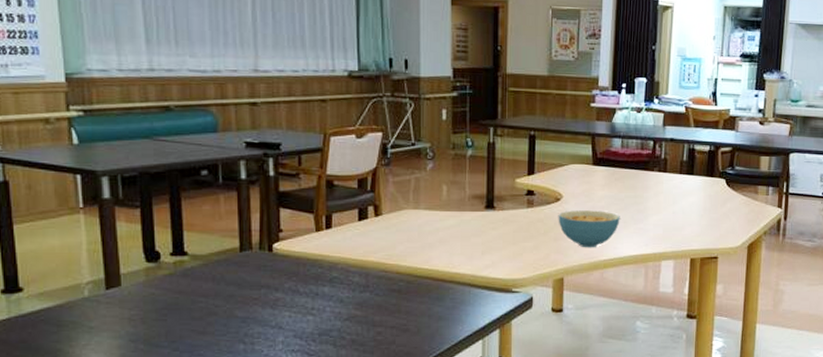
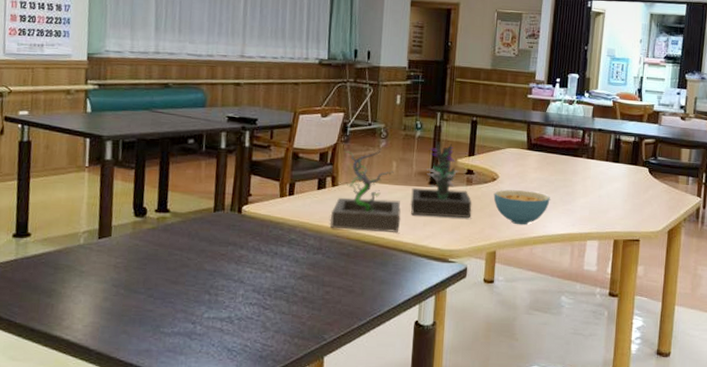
plant: none [375,160,535,265] -> present [329,141,472,234]

